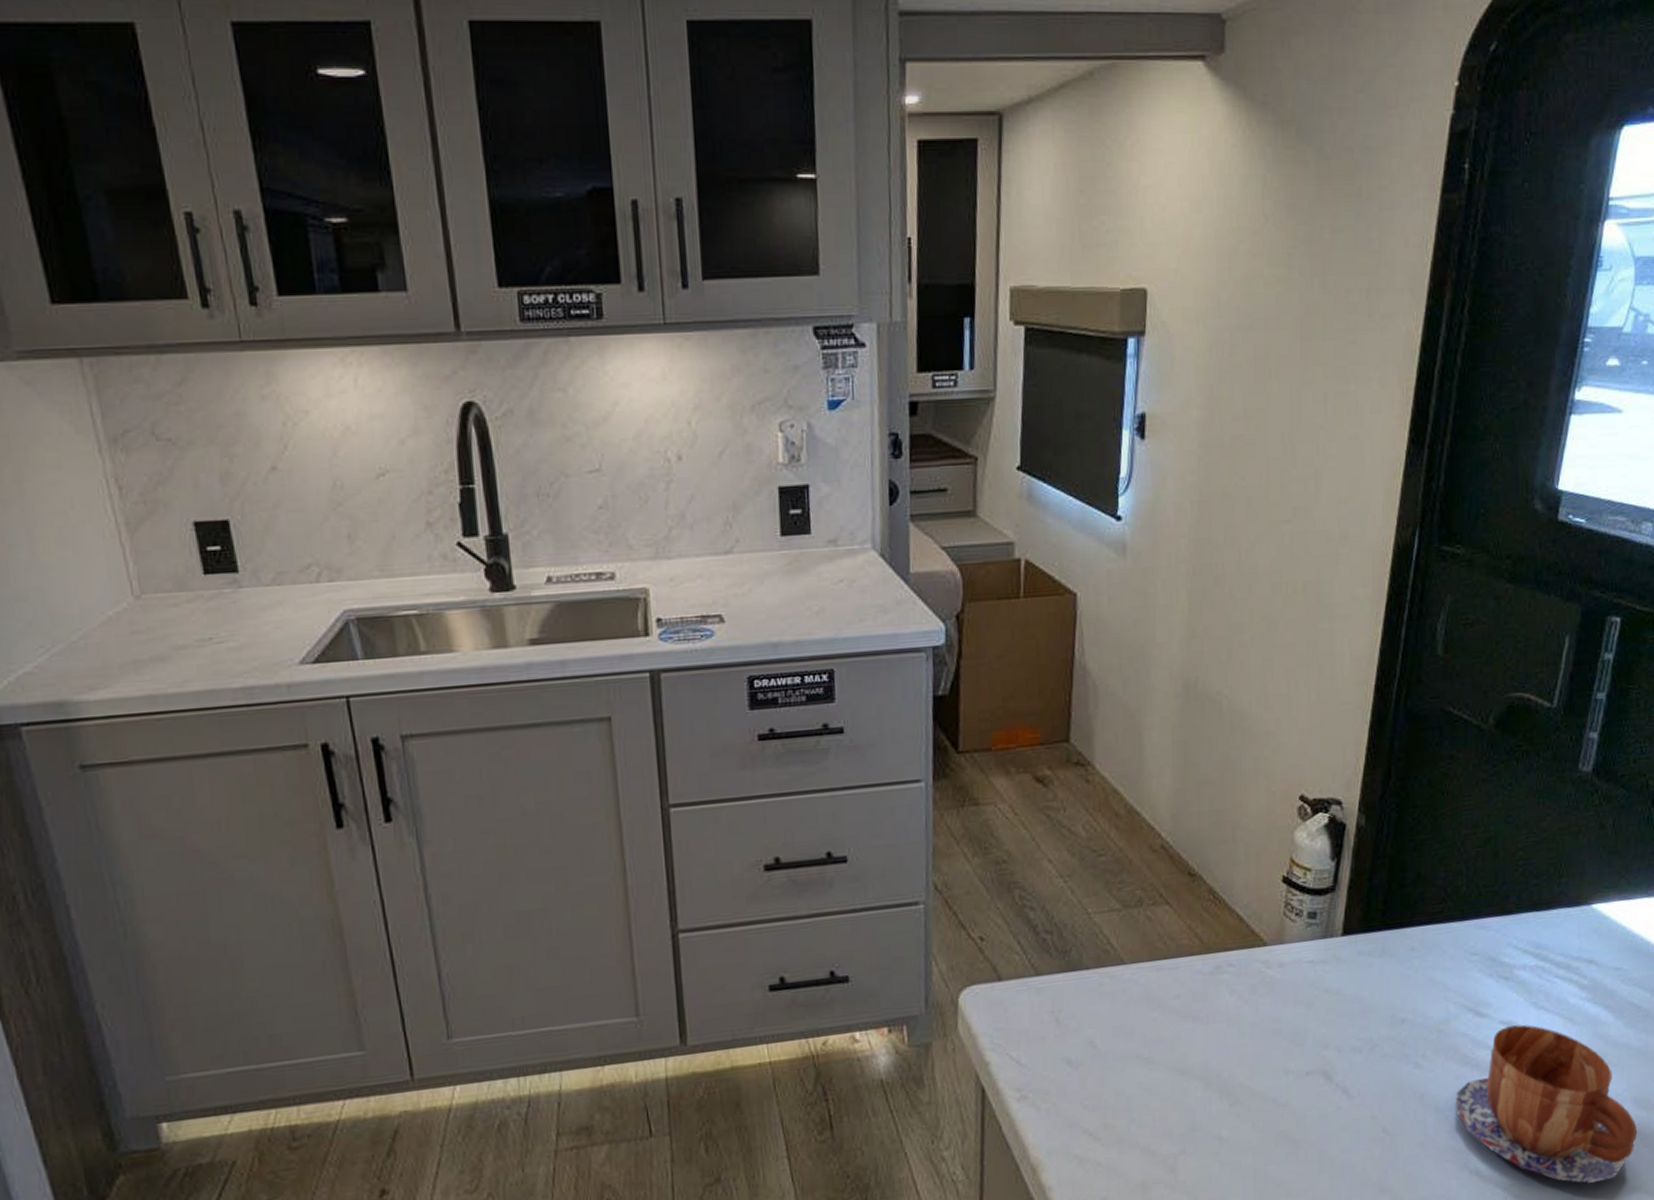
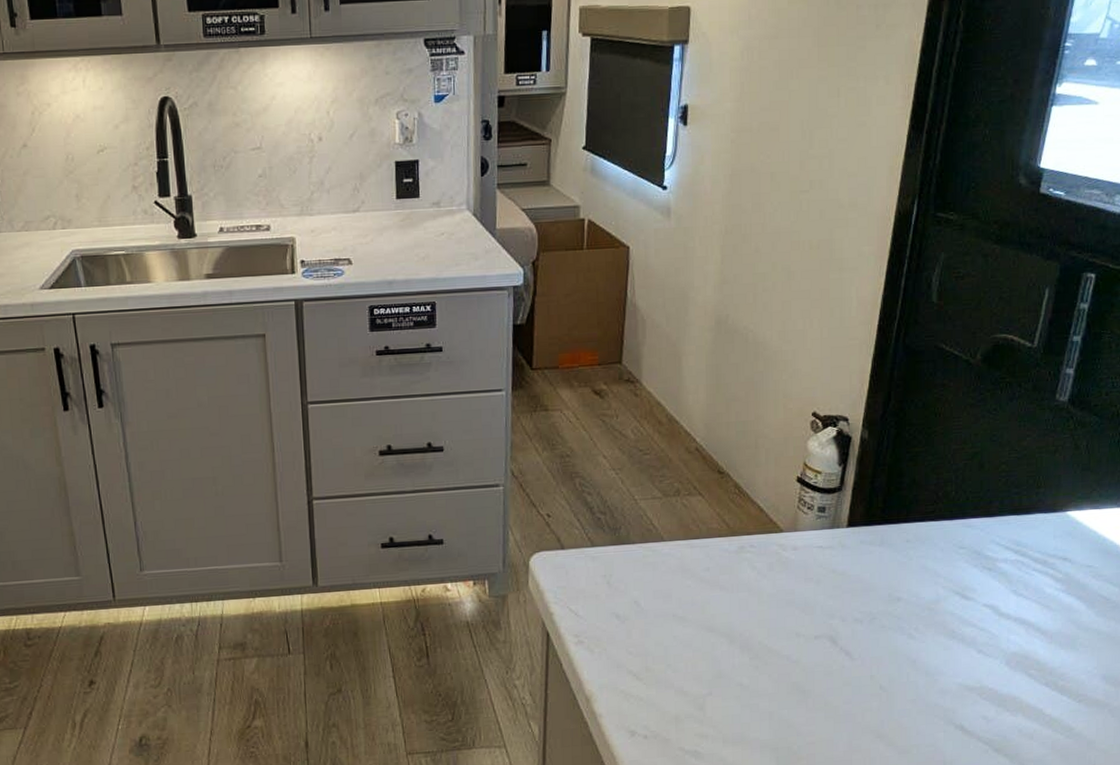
mug: present [1455,1024,1638,1184] -> none [943,608,1106,745]

